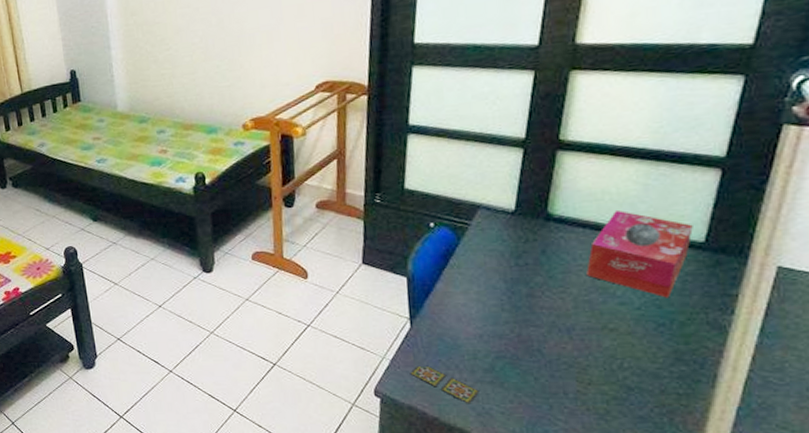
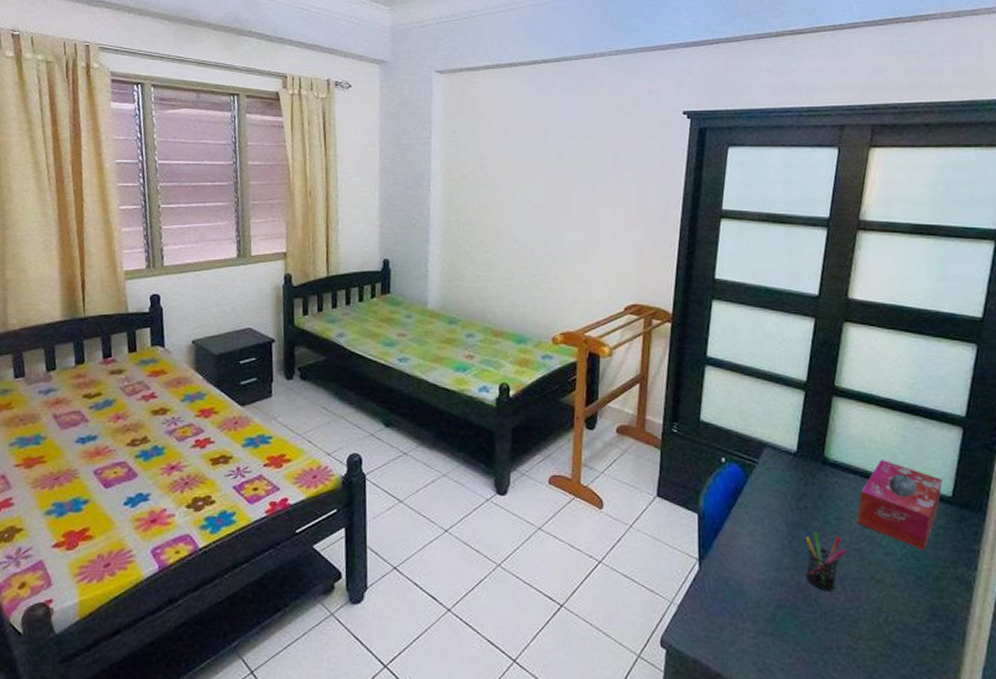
coaster: present [410,367,479,404] -> none [696,614,761,659]
pen holder: none [526,287,576,341] -> present [805,532,848,591]

